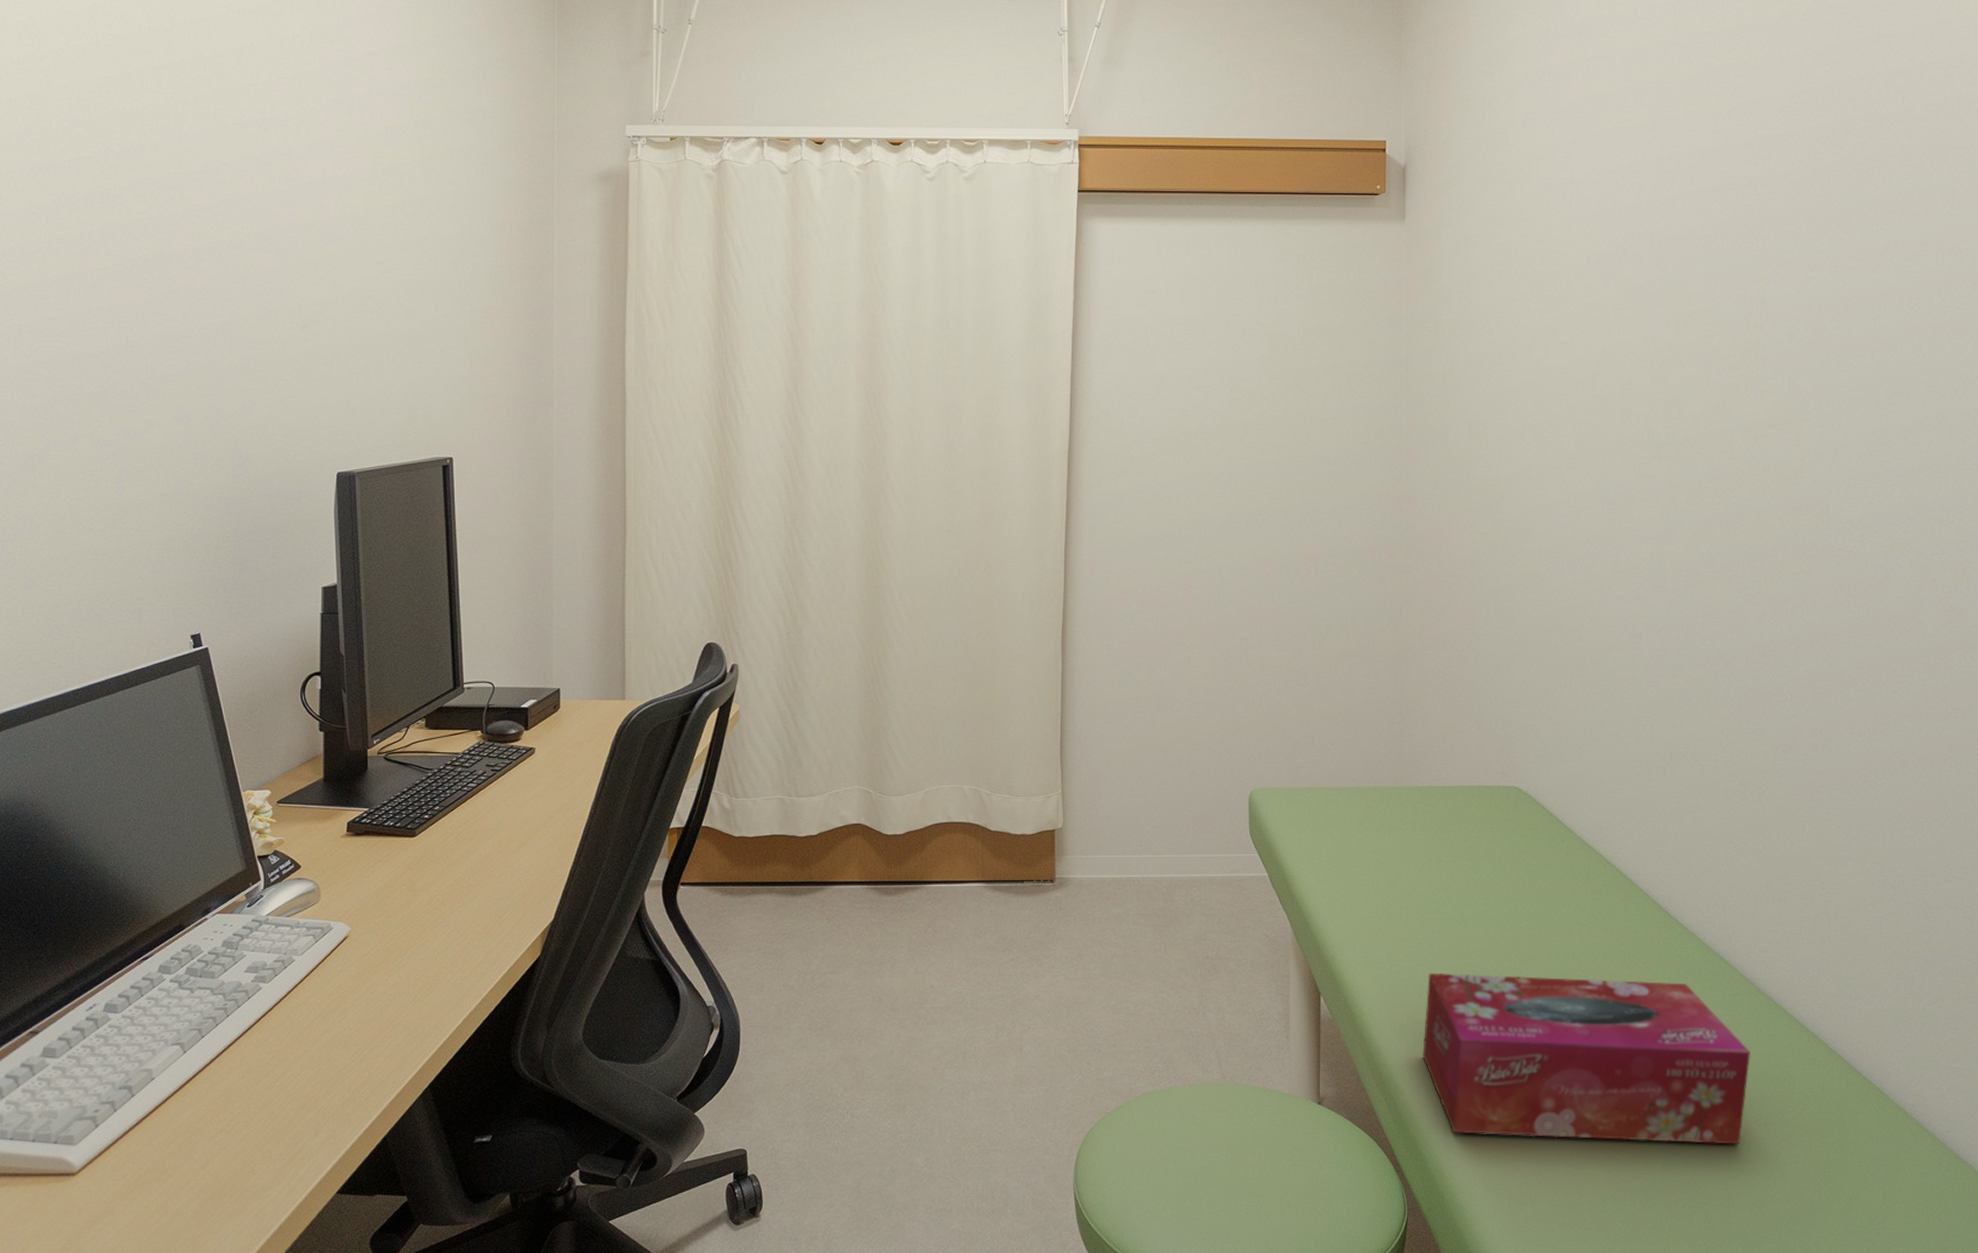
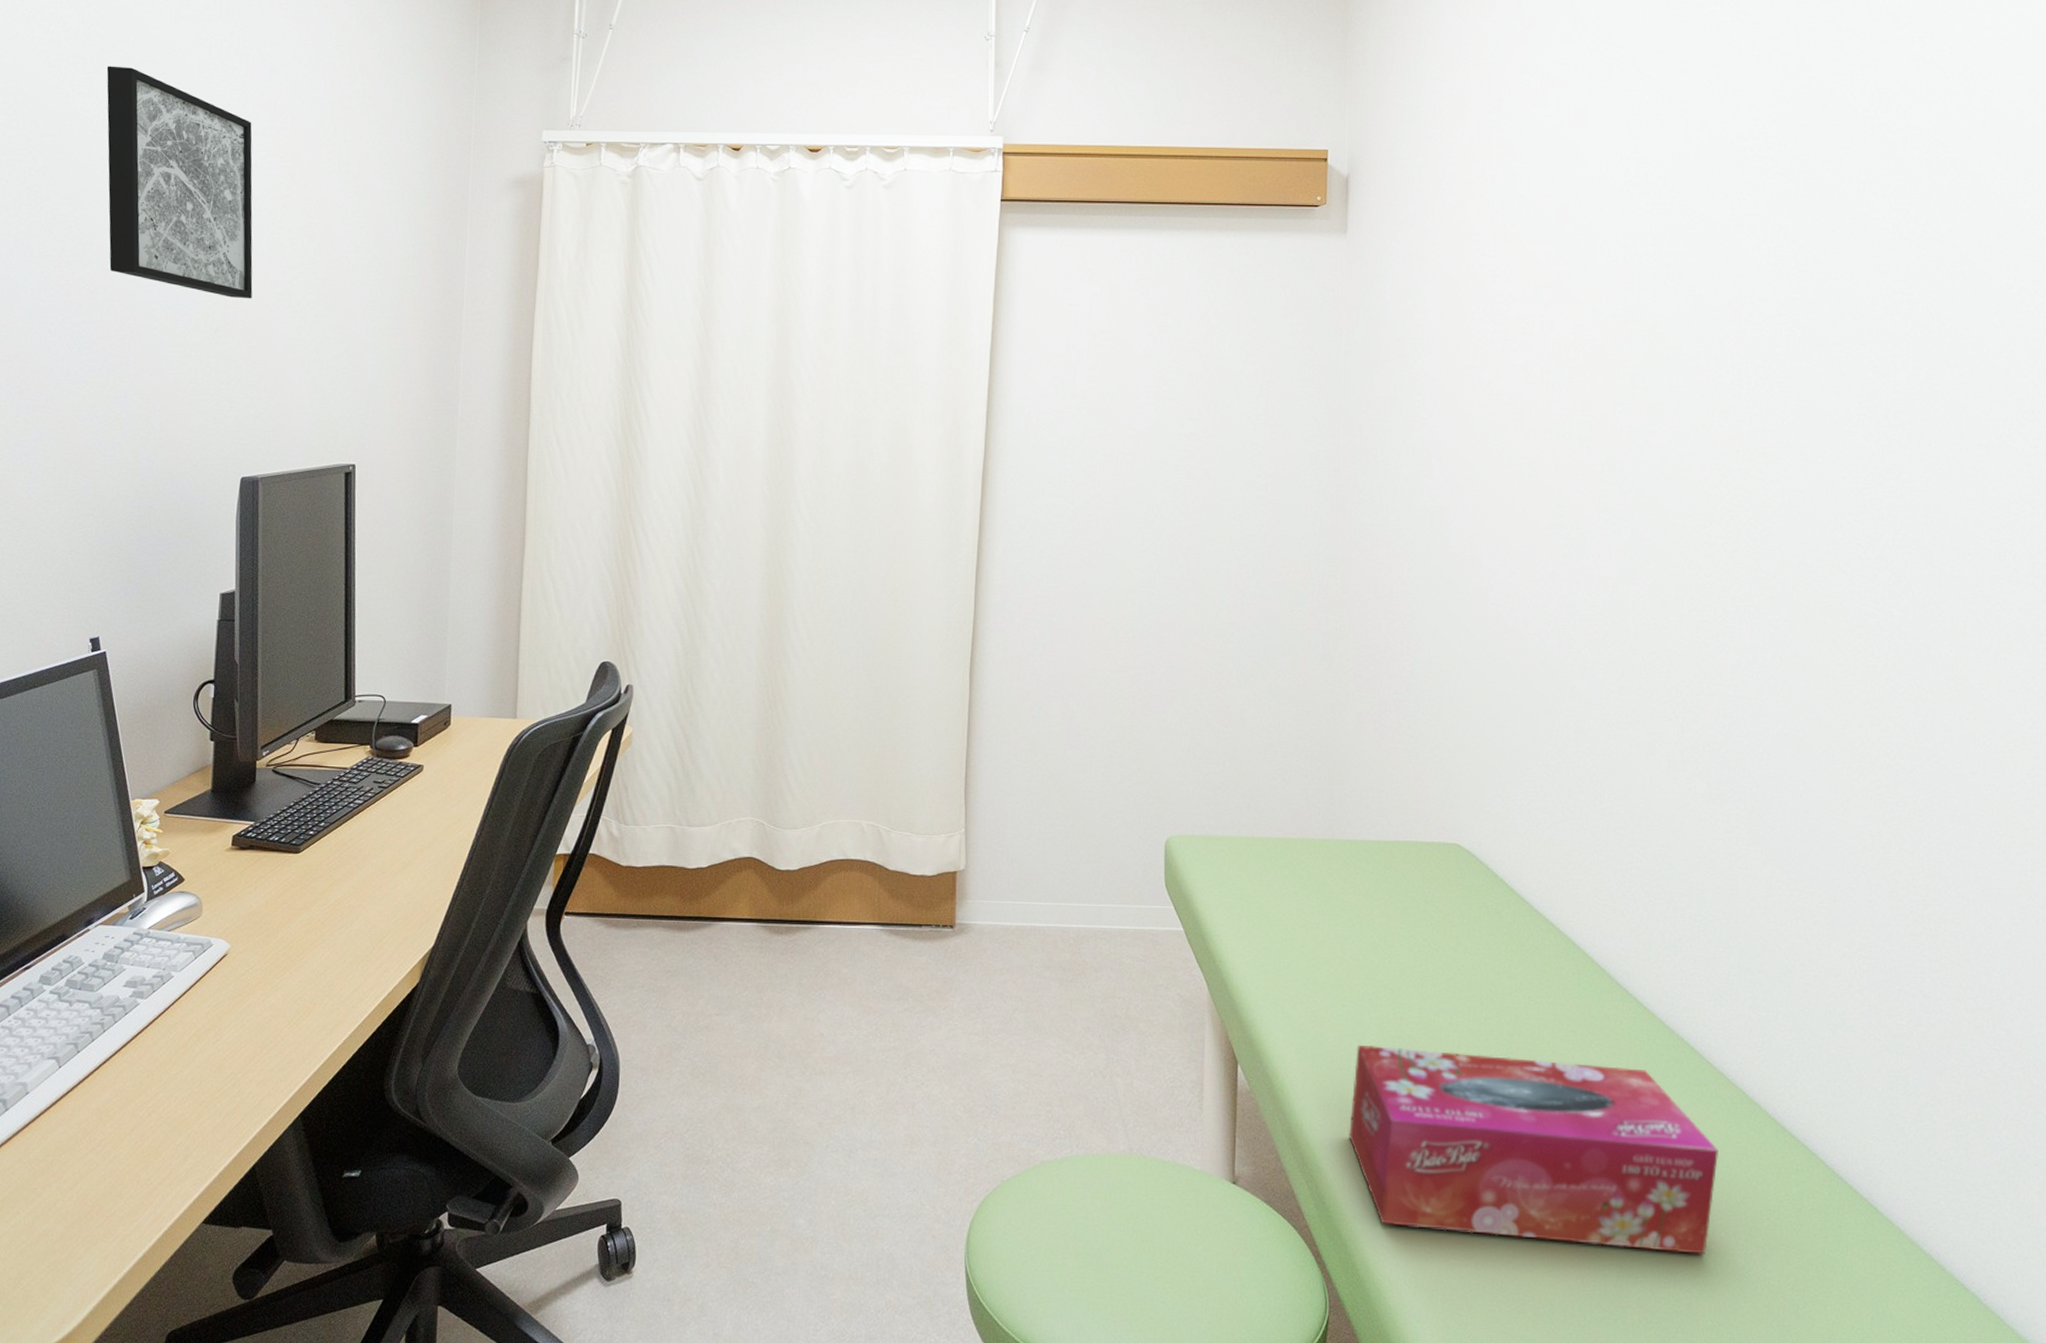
wall art: none [175,61,339,296] -> present [106,66,253,299]

